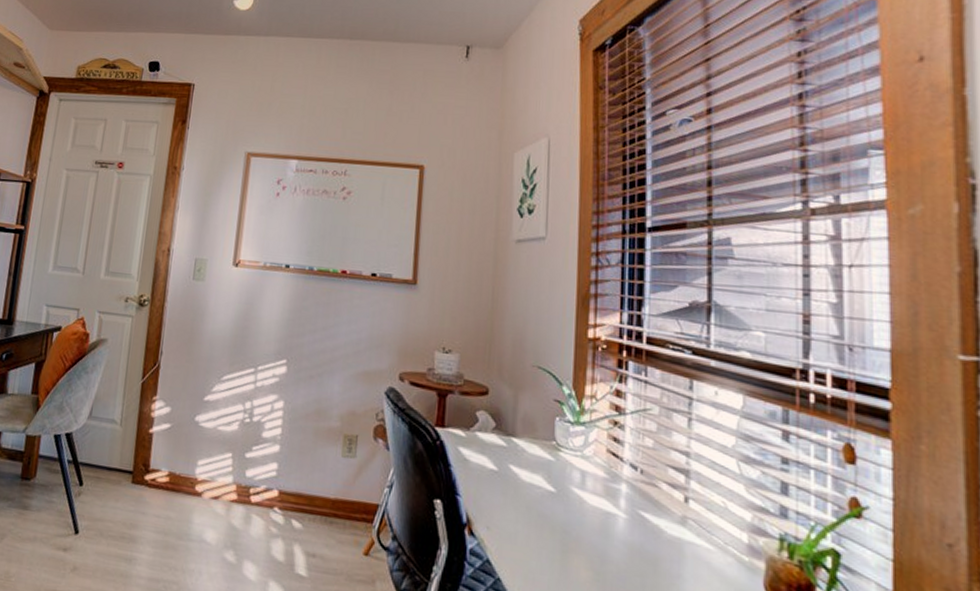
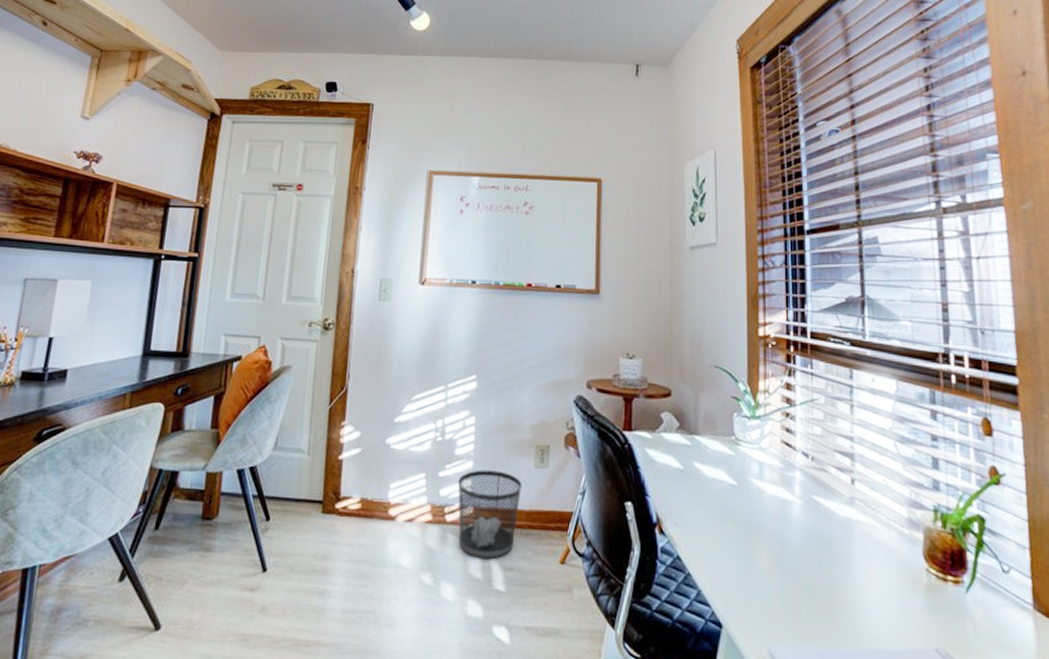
waste bin: none [262,454,328,544] -> present [457,469,522,559]

